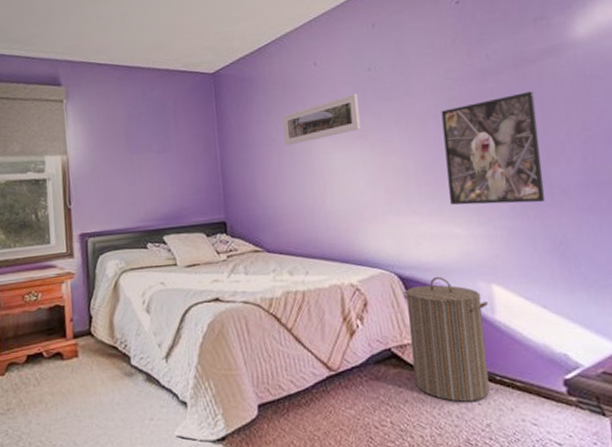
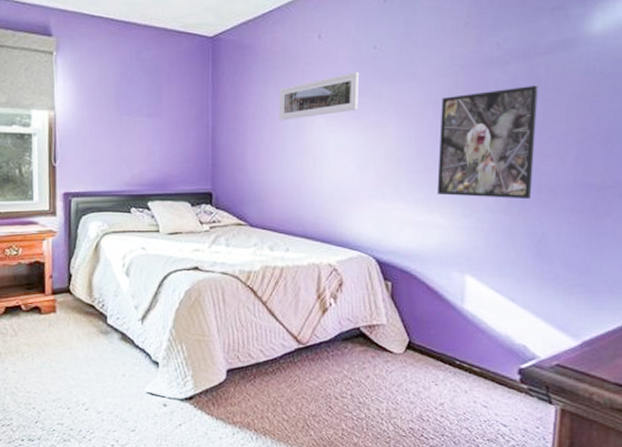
laundry hamper: present [404,277,490,402] -> none [378,264,460,382]

